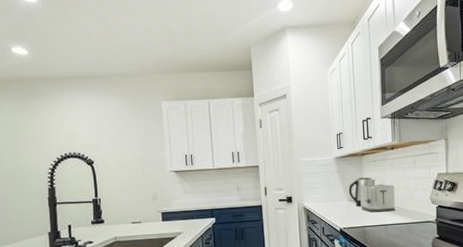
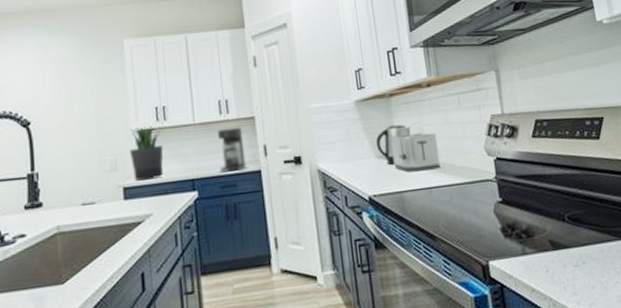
planter: none [166,169,191,208] -> present [129,126,164,181]
coffee maker: none [230,173,251,206] -> present [217,127,246,173]

